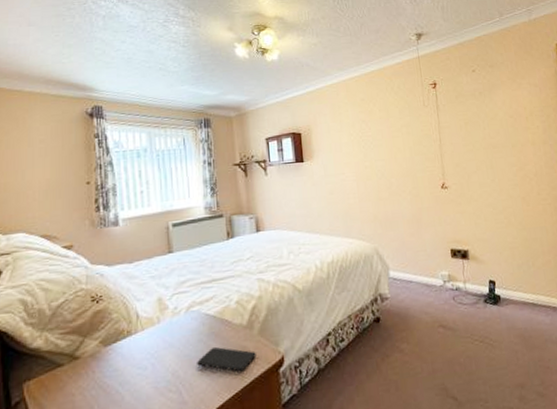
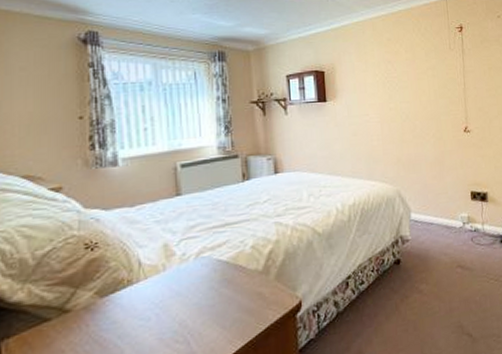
smartphone: present [197,346,256,372] -> none [207,293,272,319]

